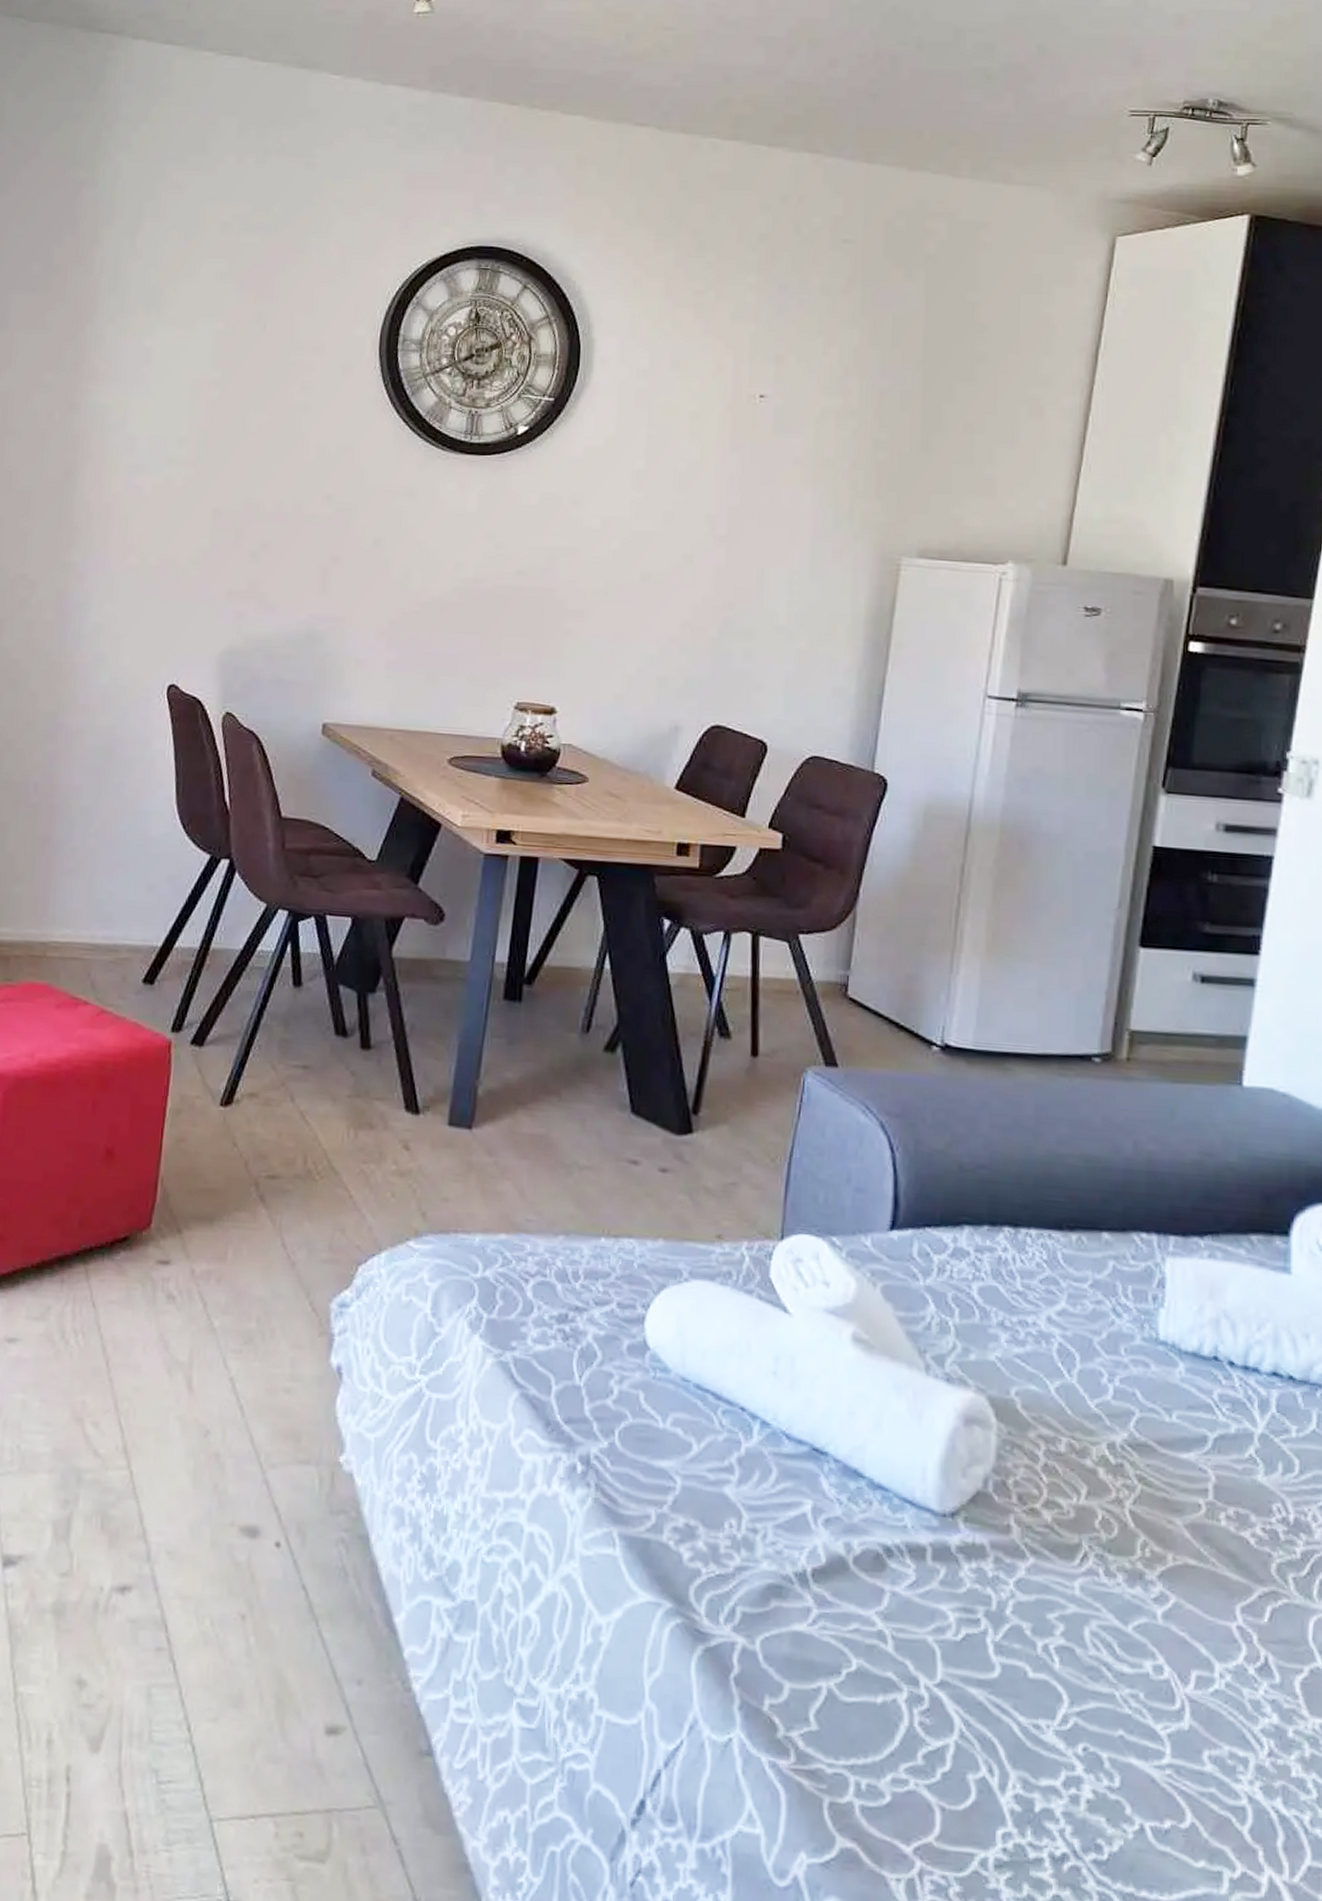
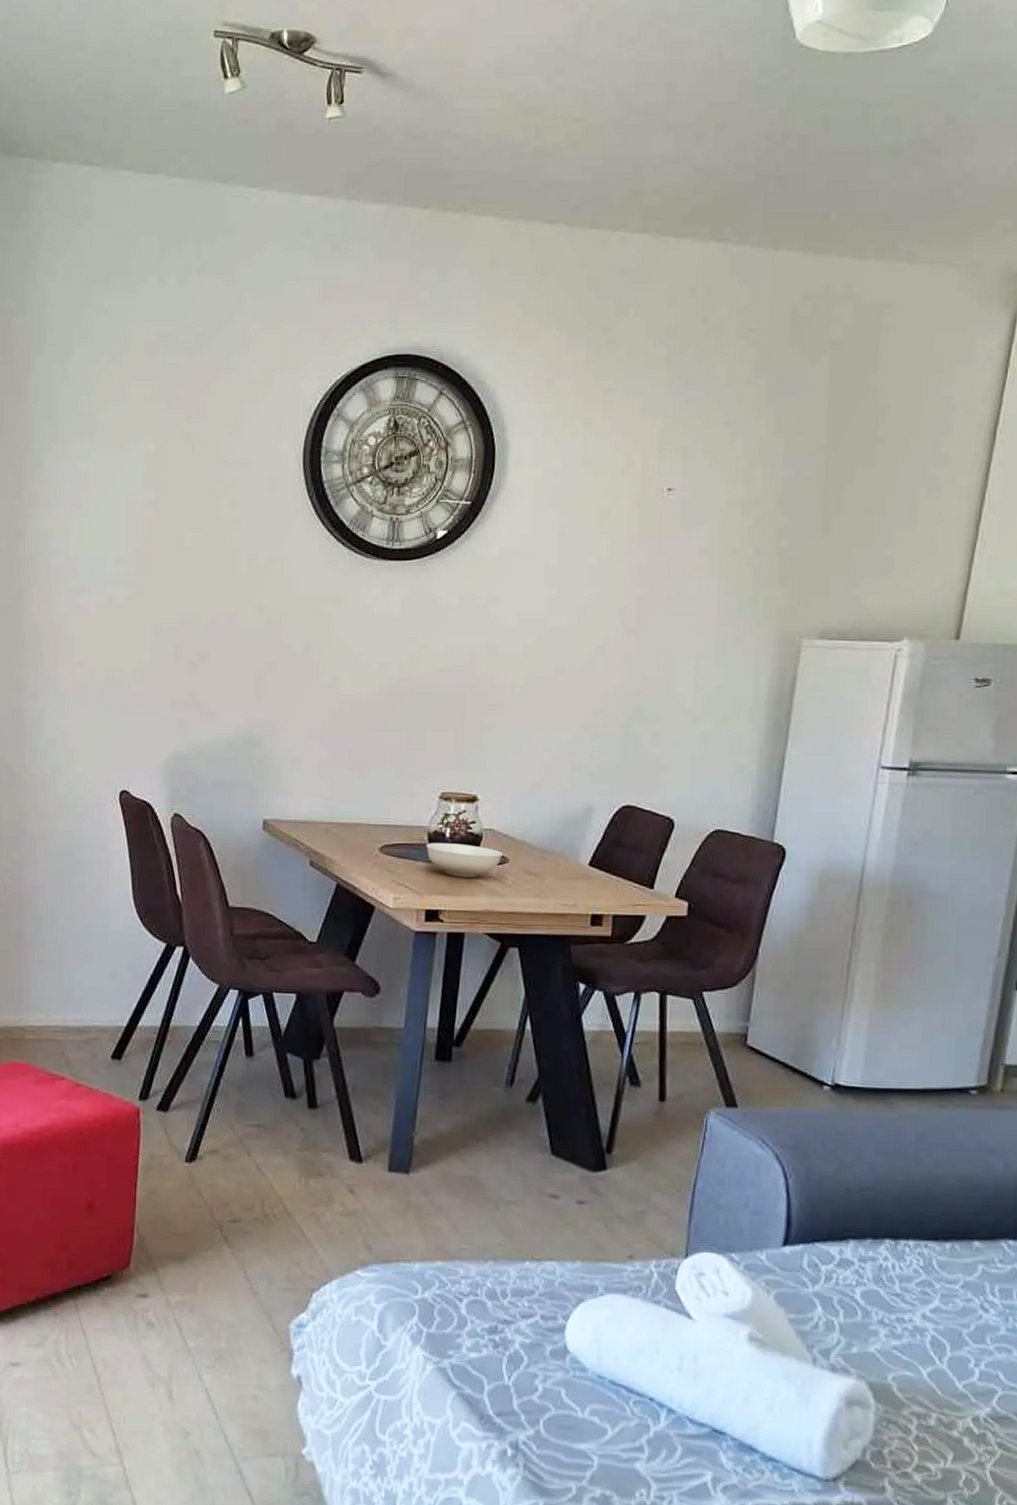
bowl: none [499,756,583,797] -> present [426,842,503,877]

